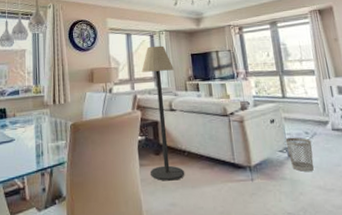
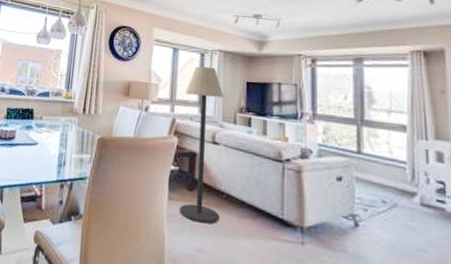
wastebasket: present [285,137,314,172] -> none [353,202,389,251]

